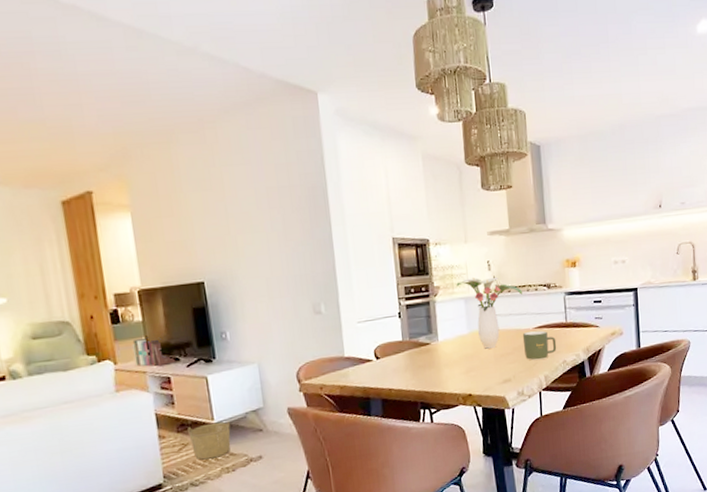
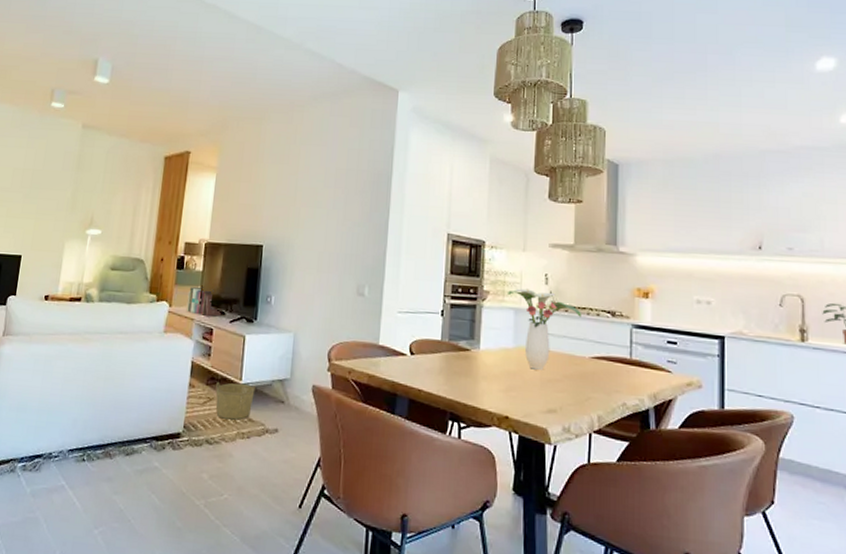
mug: present [522,330,557,361] -> none [575,360,616,397]

